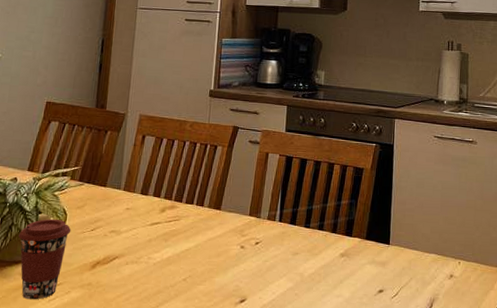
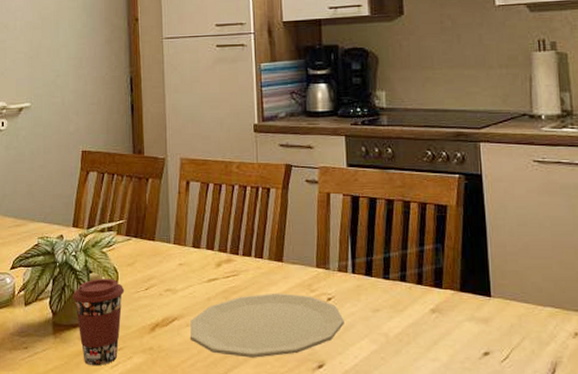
plate: none [128,236,268,294] -> present [190,293,344,358]

